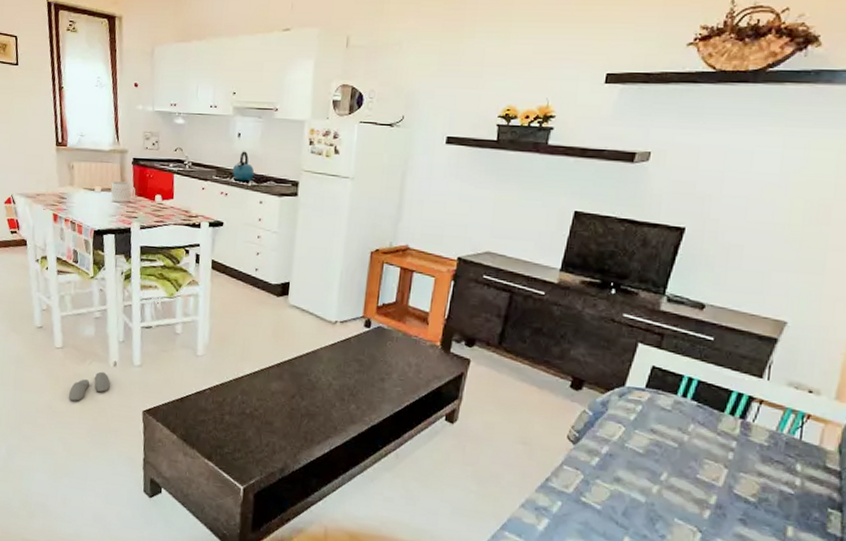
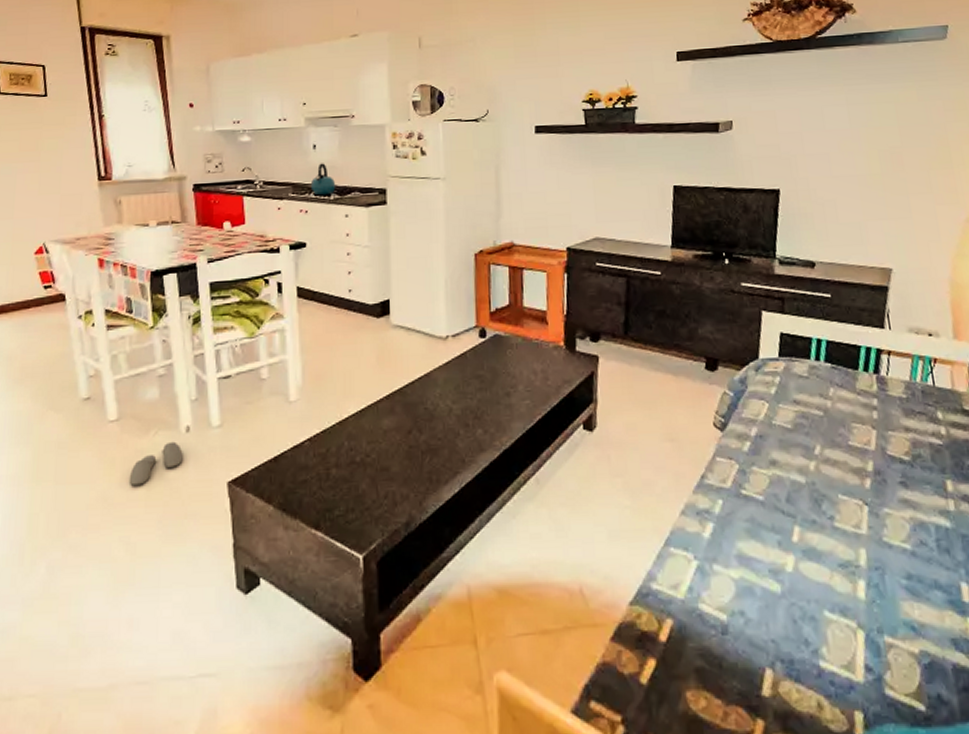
mug: present [111,181,136,203] -> none [168,211,200,237]

